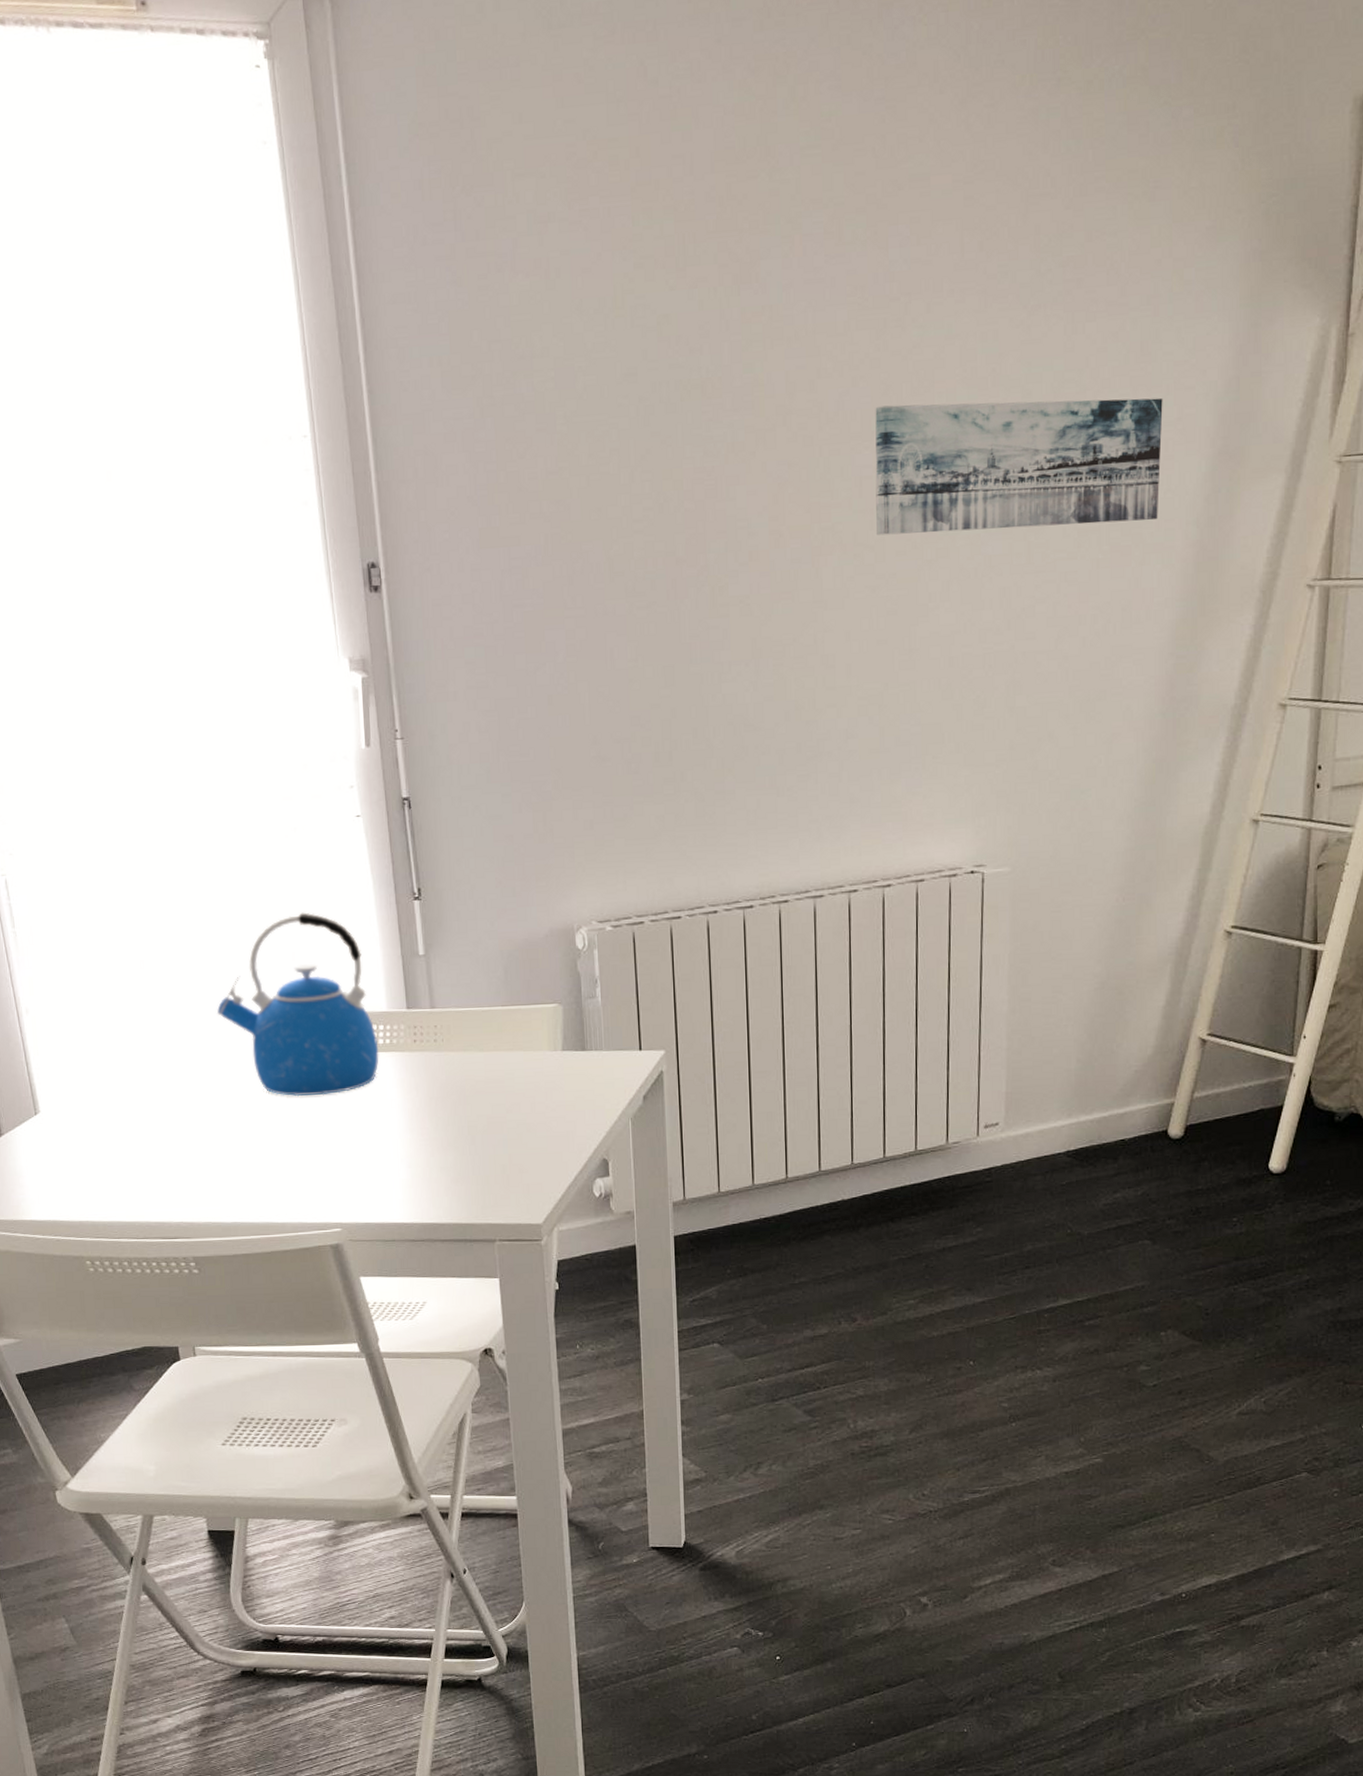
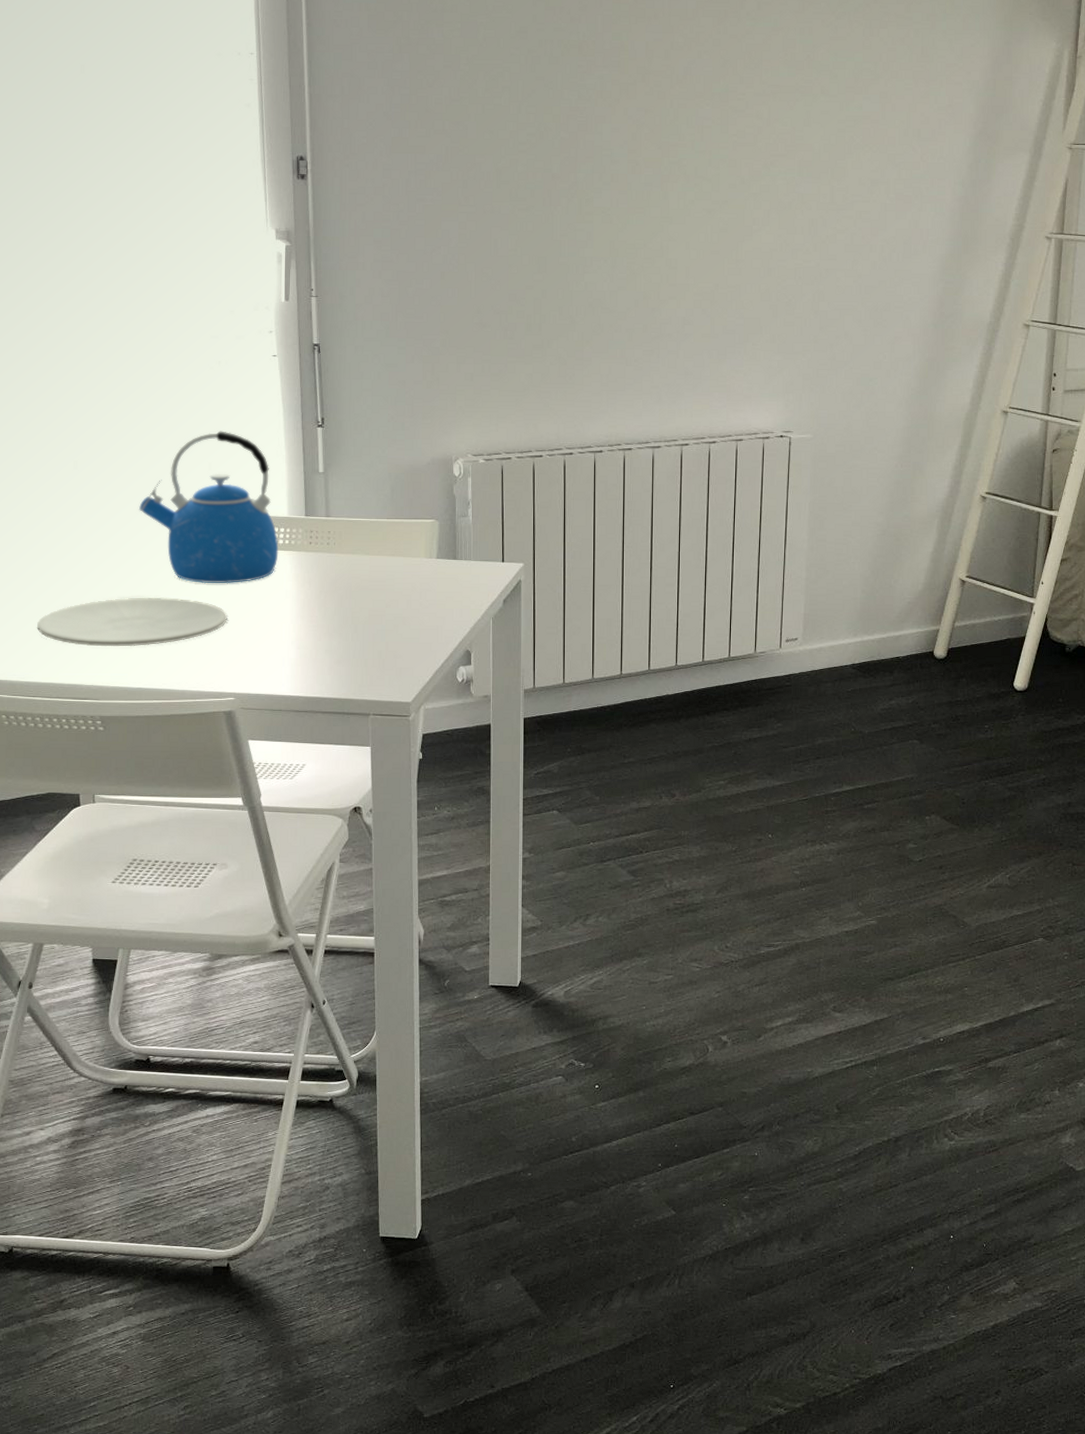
plate: none [115,1115,328,1178] -> present [36,597,228,647]
wall art: present [875,397,1163,536] -> none [713,75,937,178]

